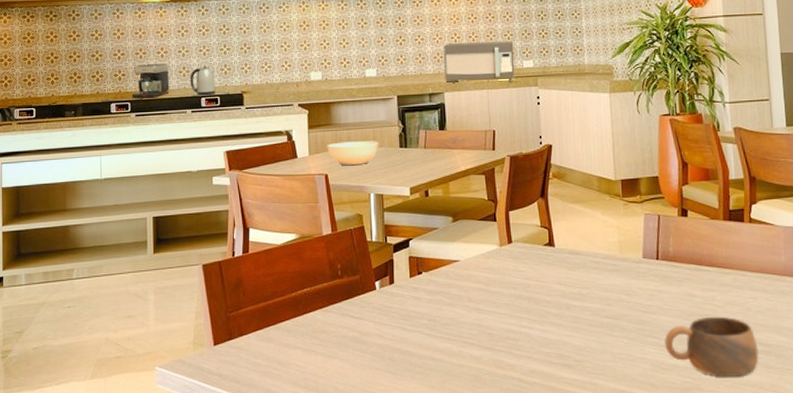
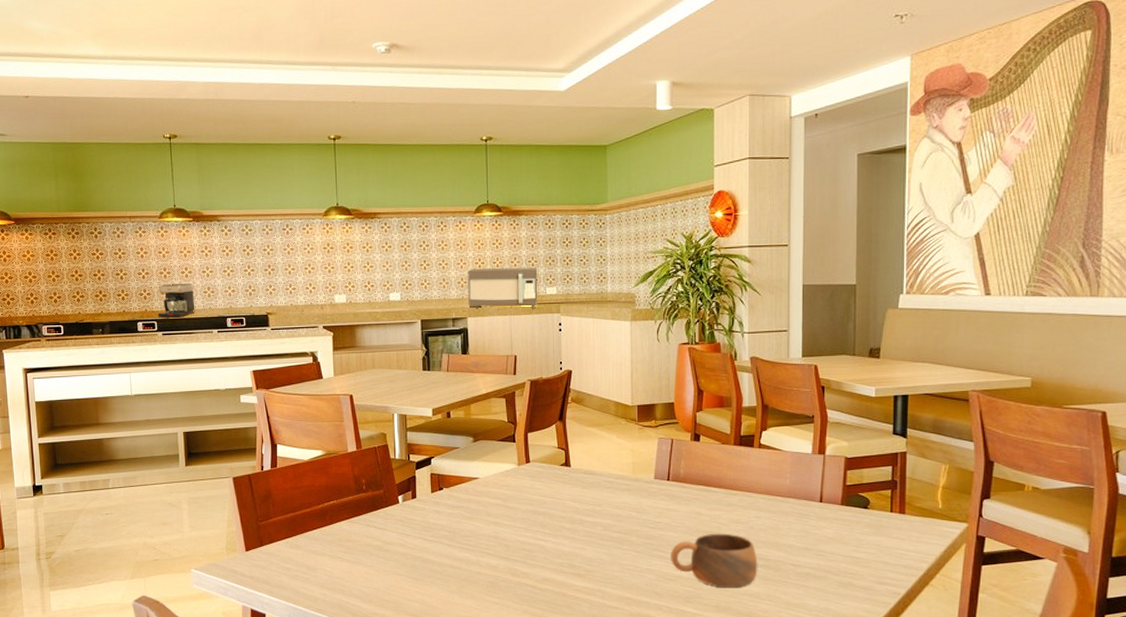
kettle: present [190,67,215,95] -> none [215,287,240,316]
bowl: present [327,141,379,166] -> none [352,363,403,387]

